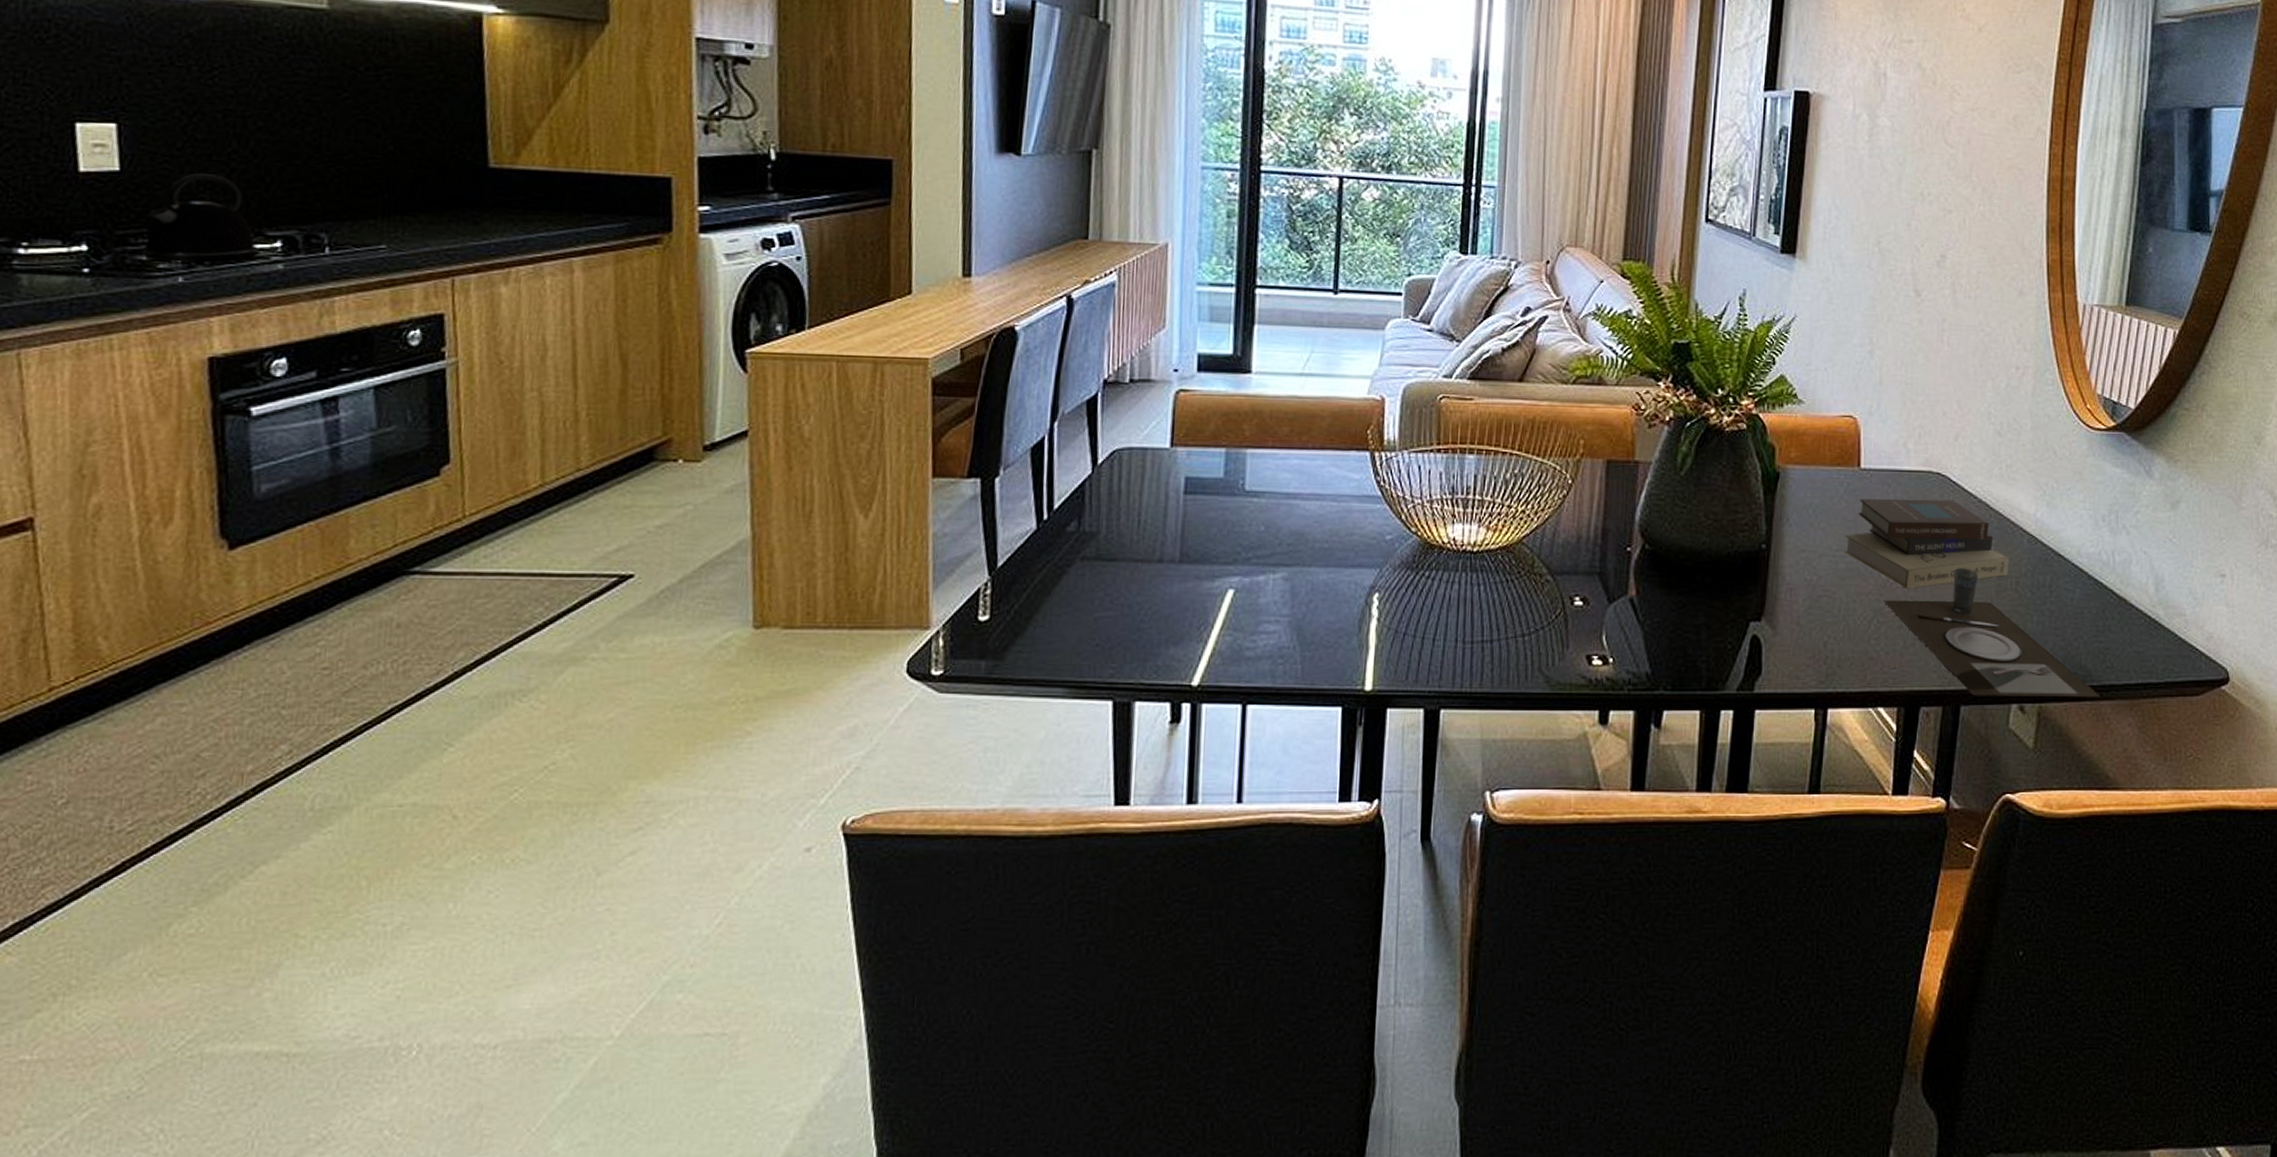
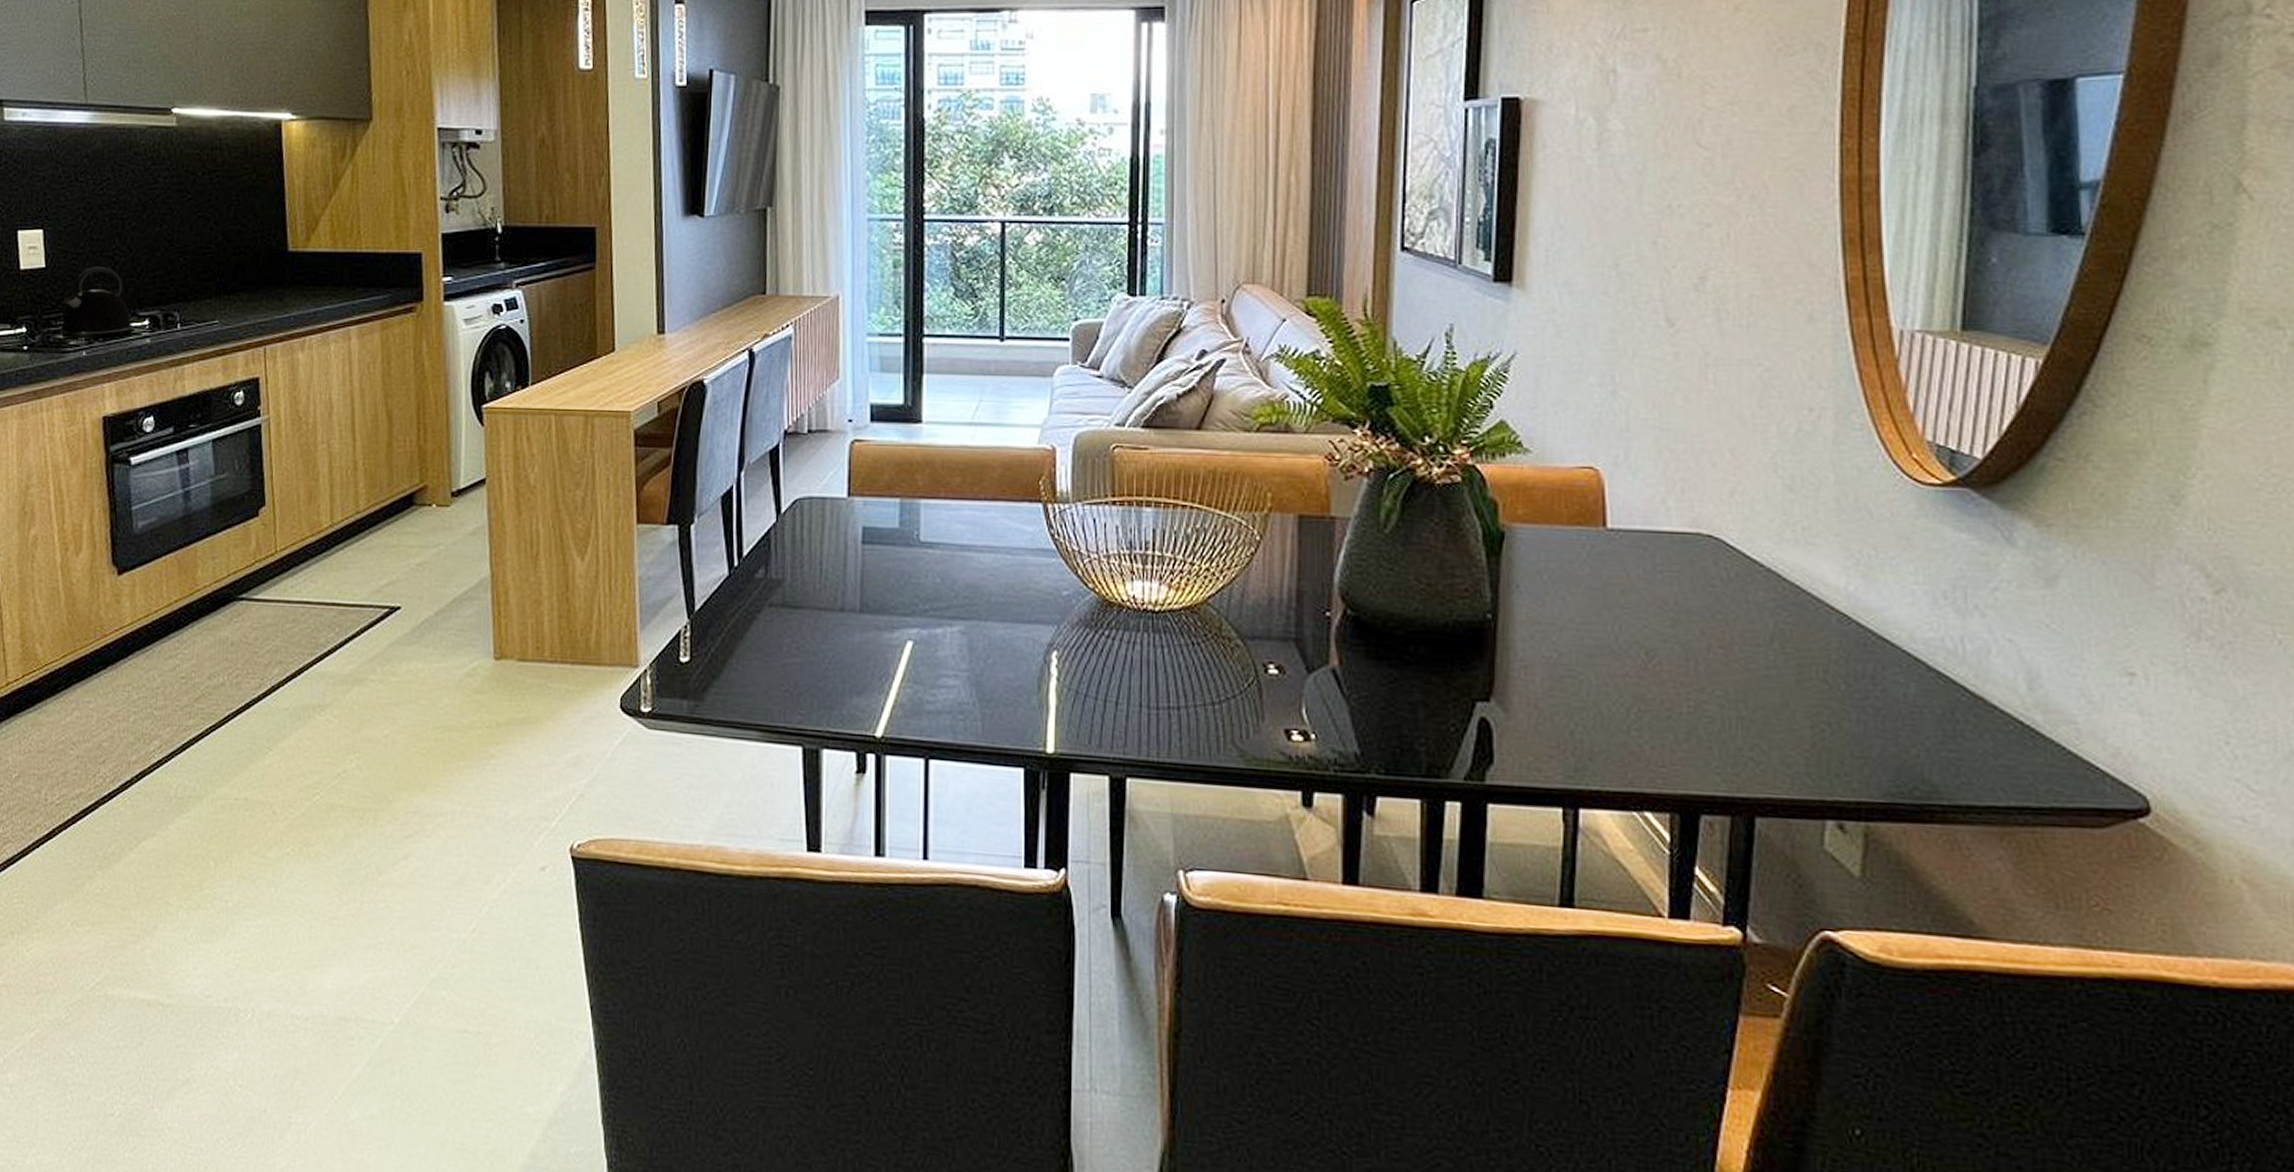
books: present [1843,498,2009,589] -> none [1590,564,1813,673]
place setting: present [1884,568,2101,698] -> none [1645,650,1955,821]

